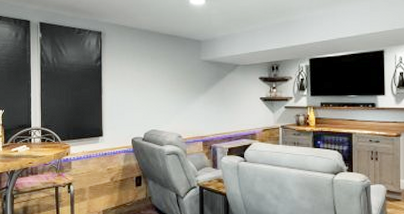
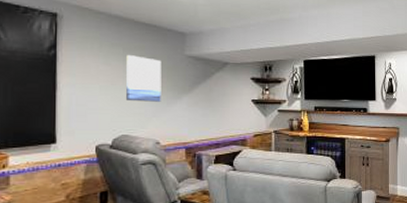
wall art: none [153,62,182,102] -> present [125,55,162,102]

